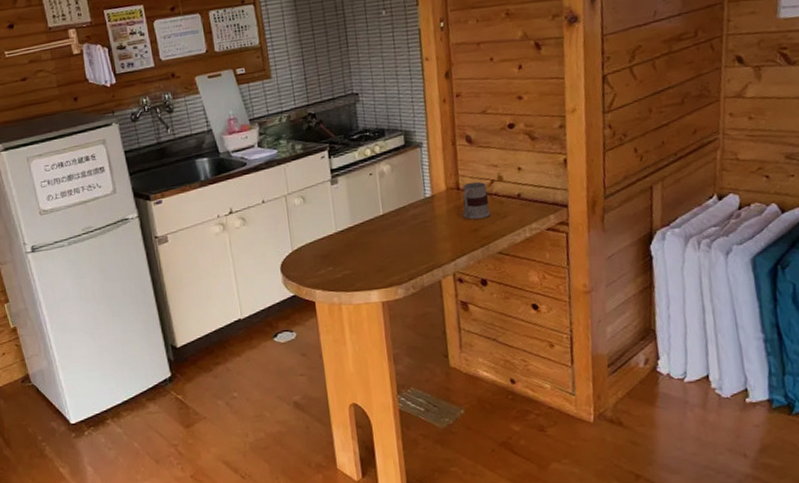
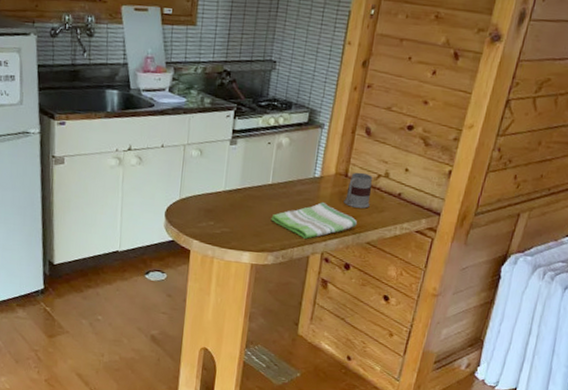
dish towel: none [391,221,482,263] -> present [271,202,357,239]

